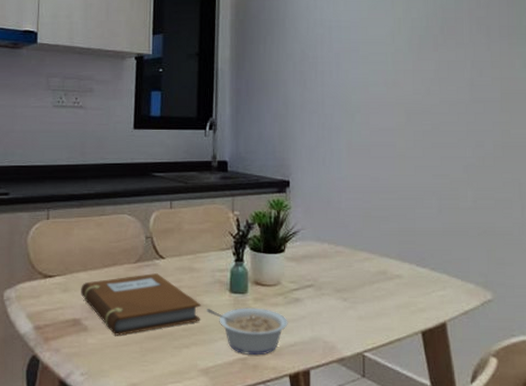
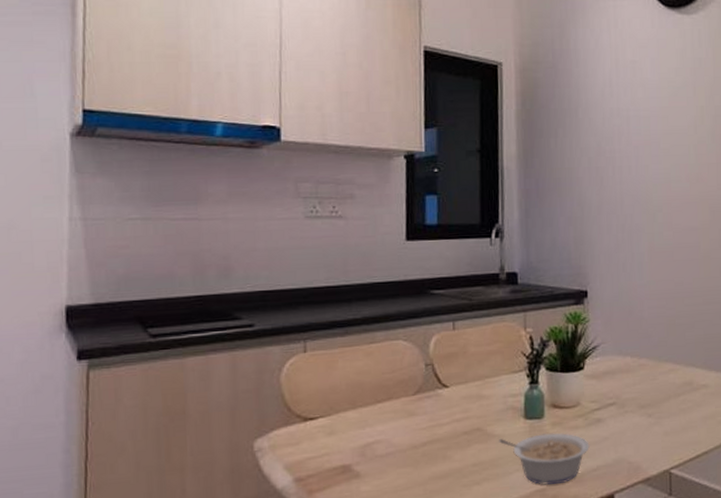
notebook: present [81,273,201,336] -> none [350,405,493,479]

